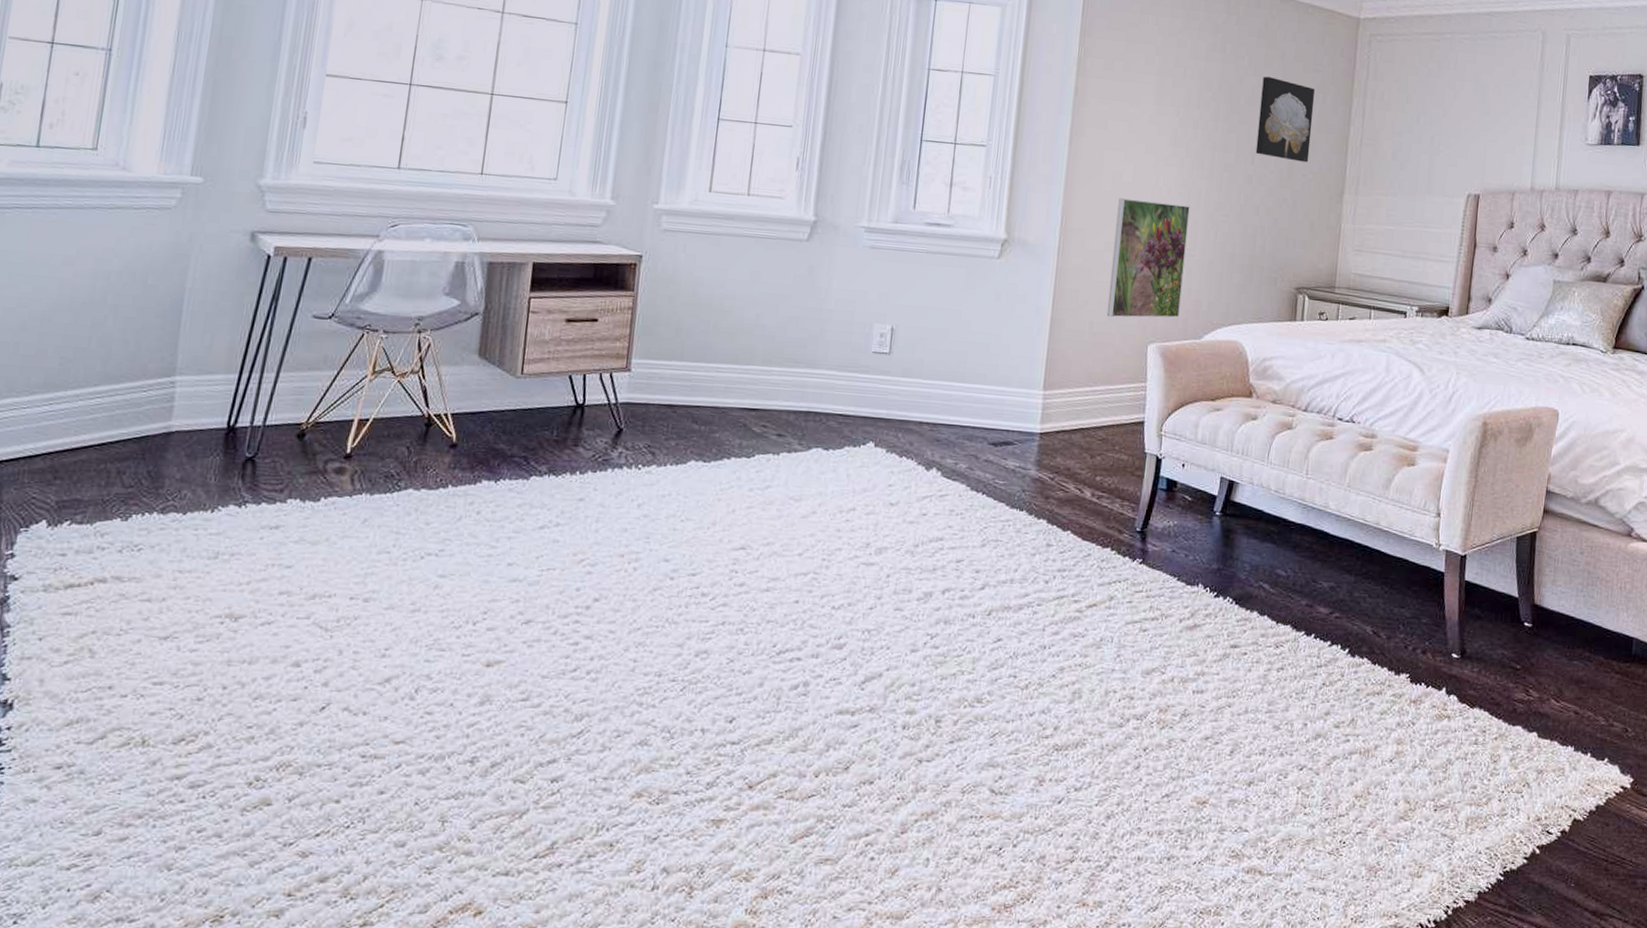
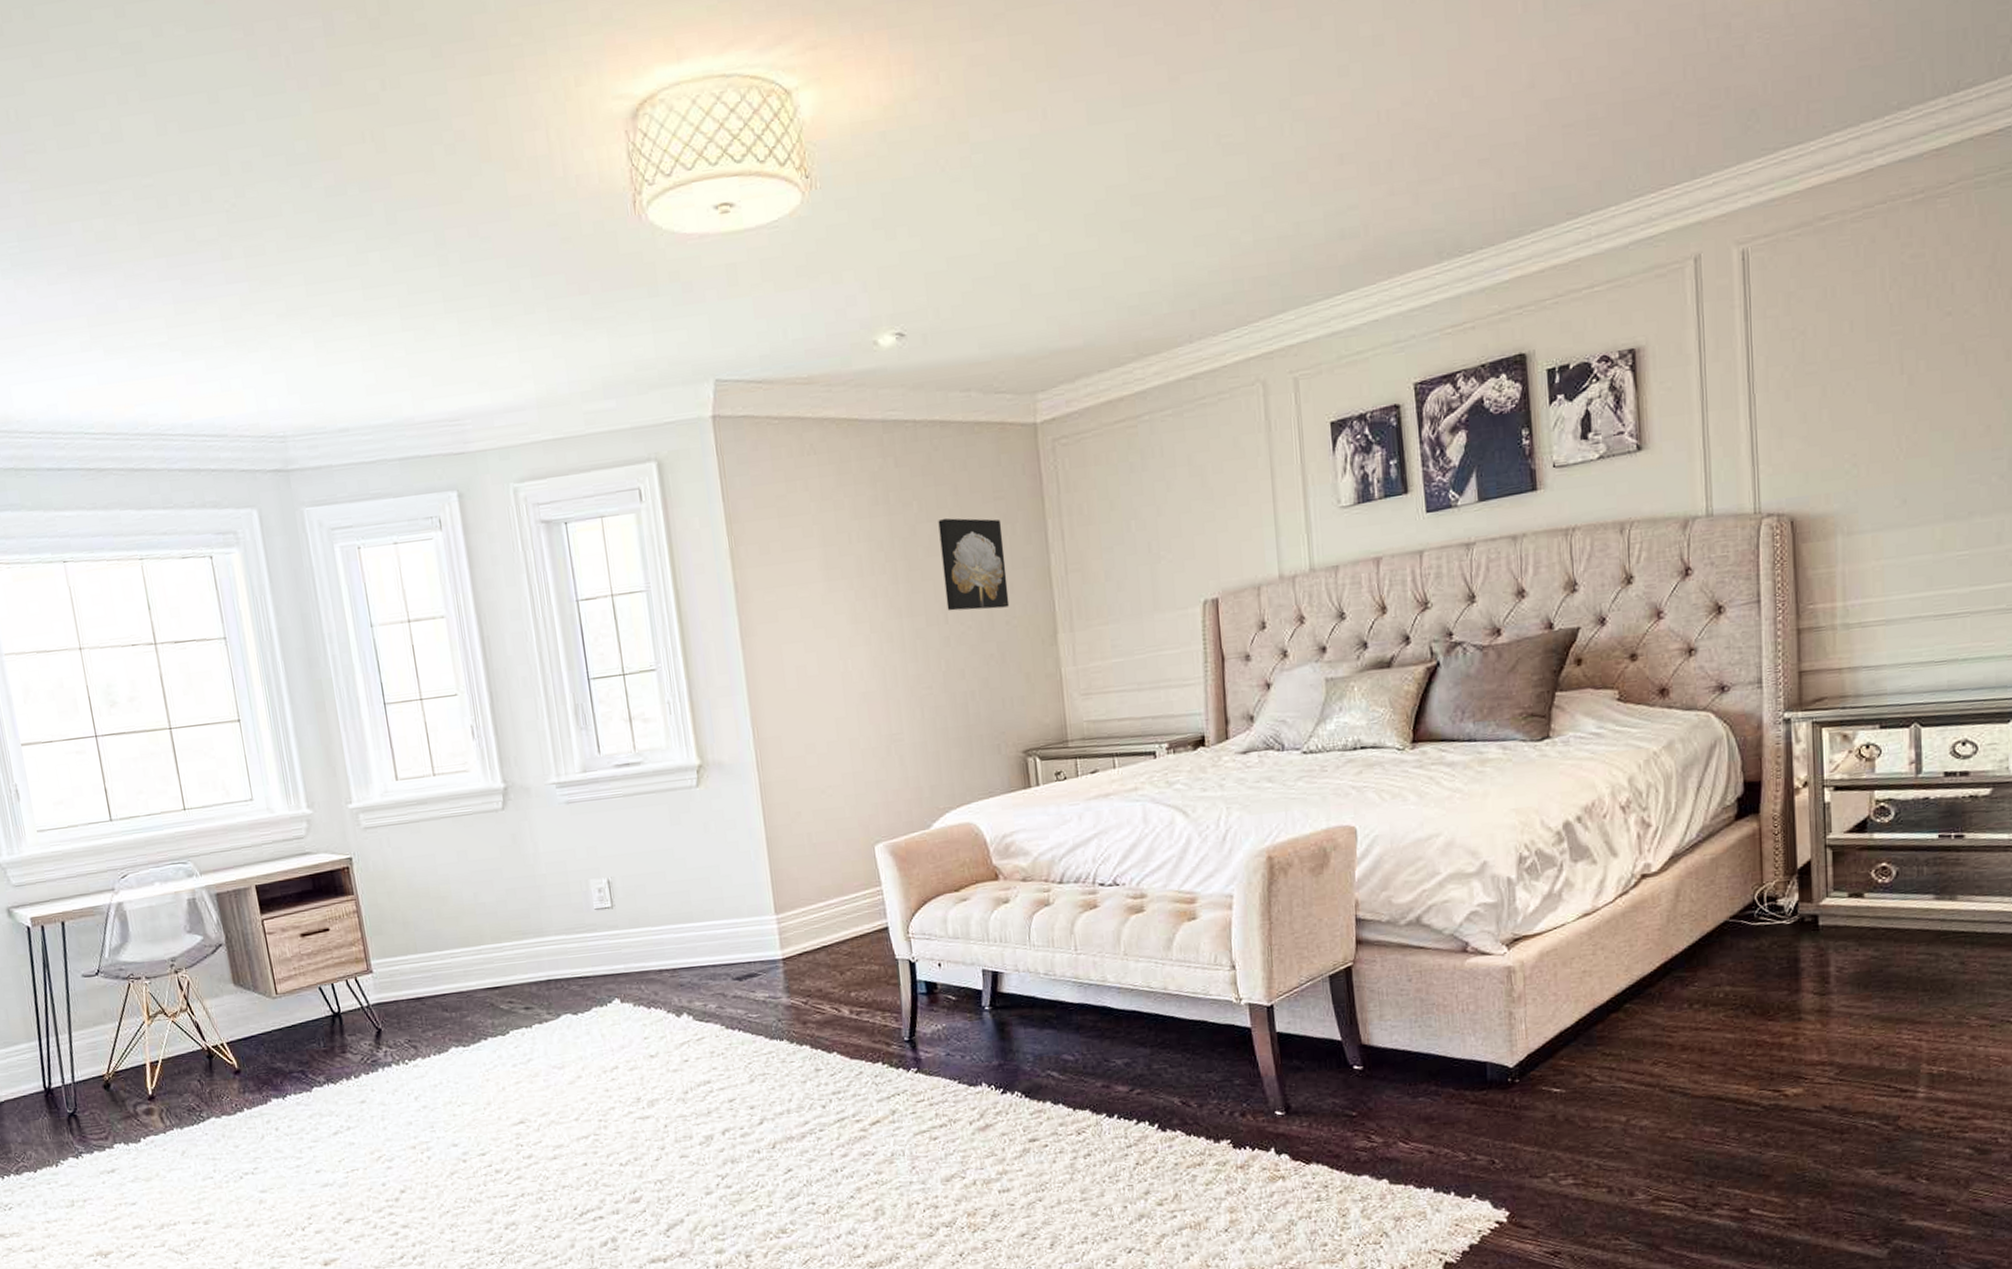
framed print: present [1106,198,1190,318] -> none [808,686,901,825]

